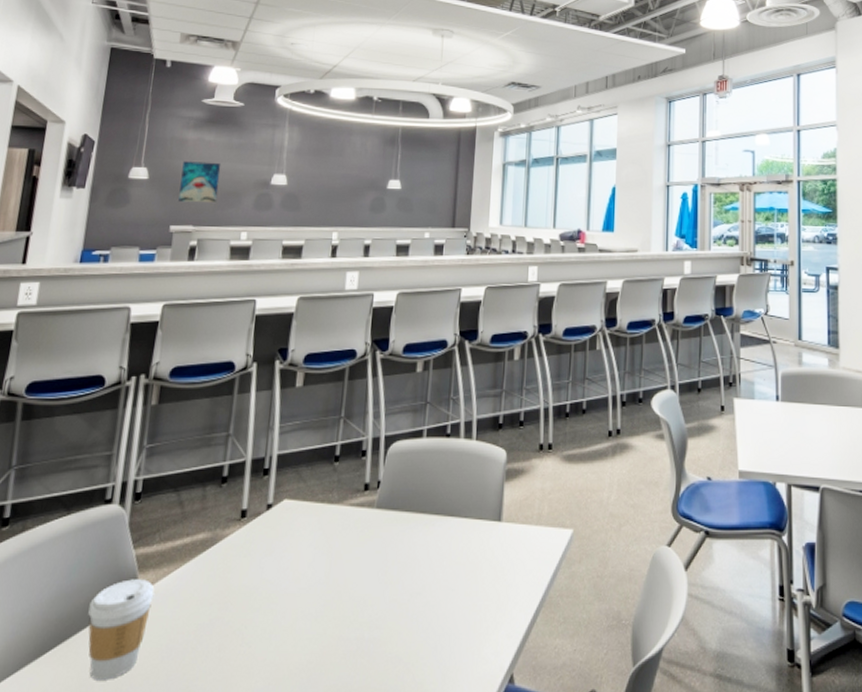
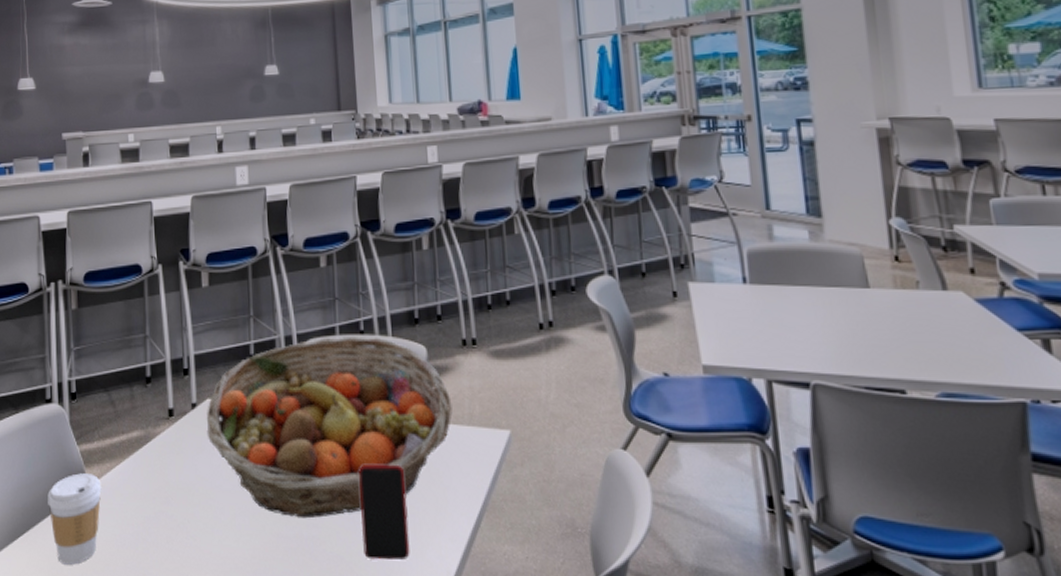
wall art: present [178,161,221,203] -> none [64,65,101,110]
fruit basket: none [279,439,524,620] -> present [206,337,453,519]
smartphone: none [423,563,472,659] -> present [359,464,410,561]

